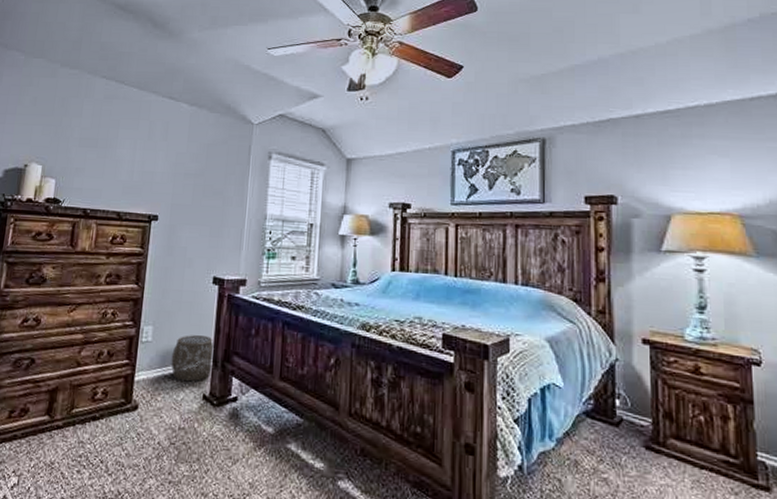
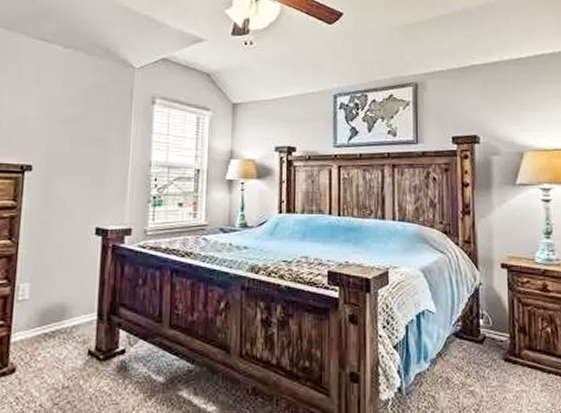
woven basket: present [171,335,215,382] -> none [51,289,100,338]

